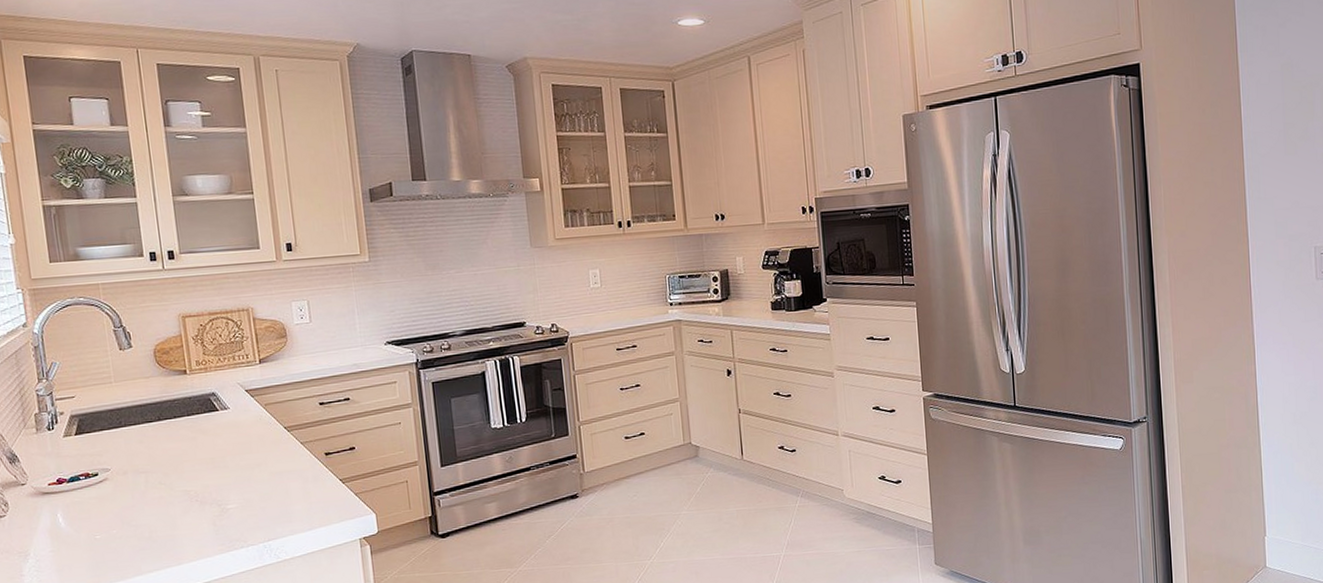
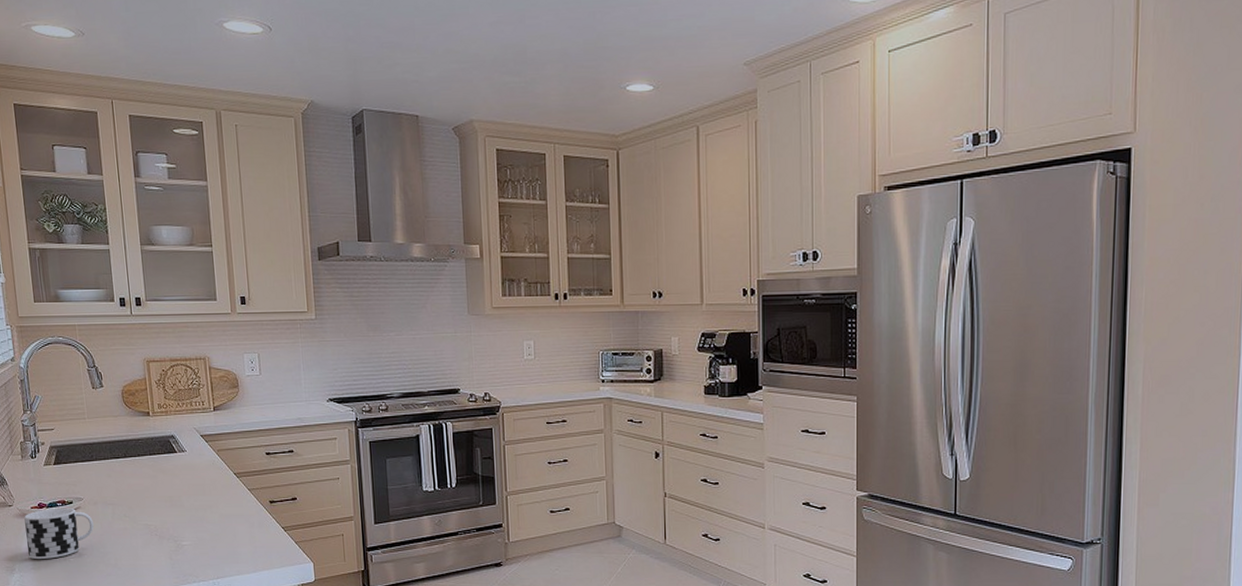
cup: none [40,480,125,541] -> present [24,507,95,560]

